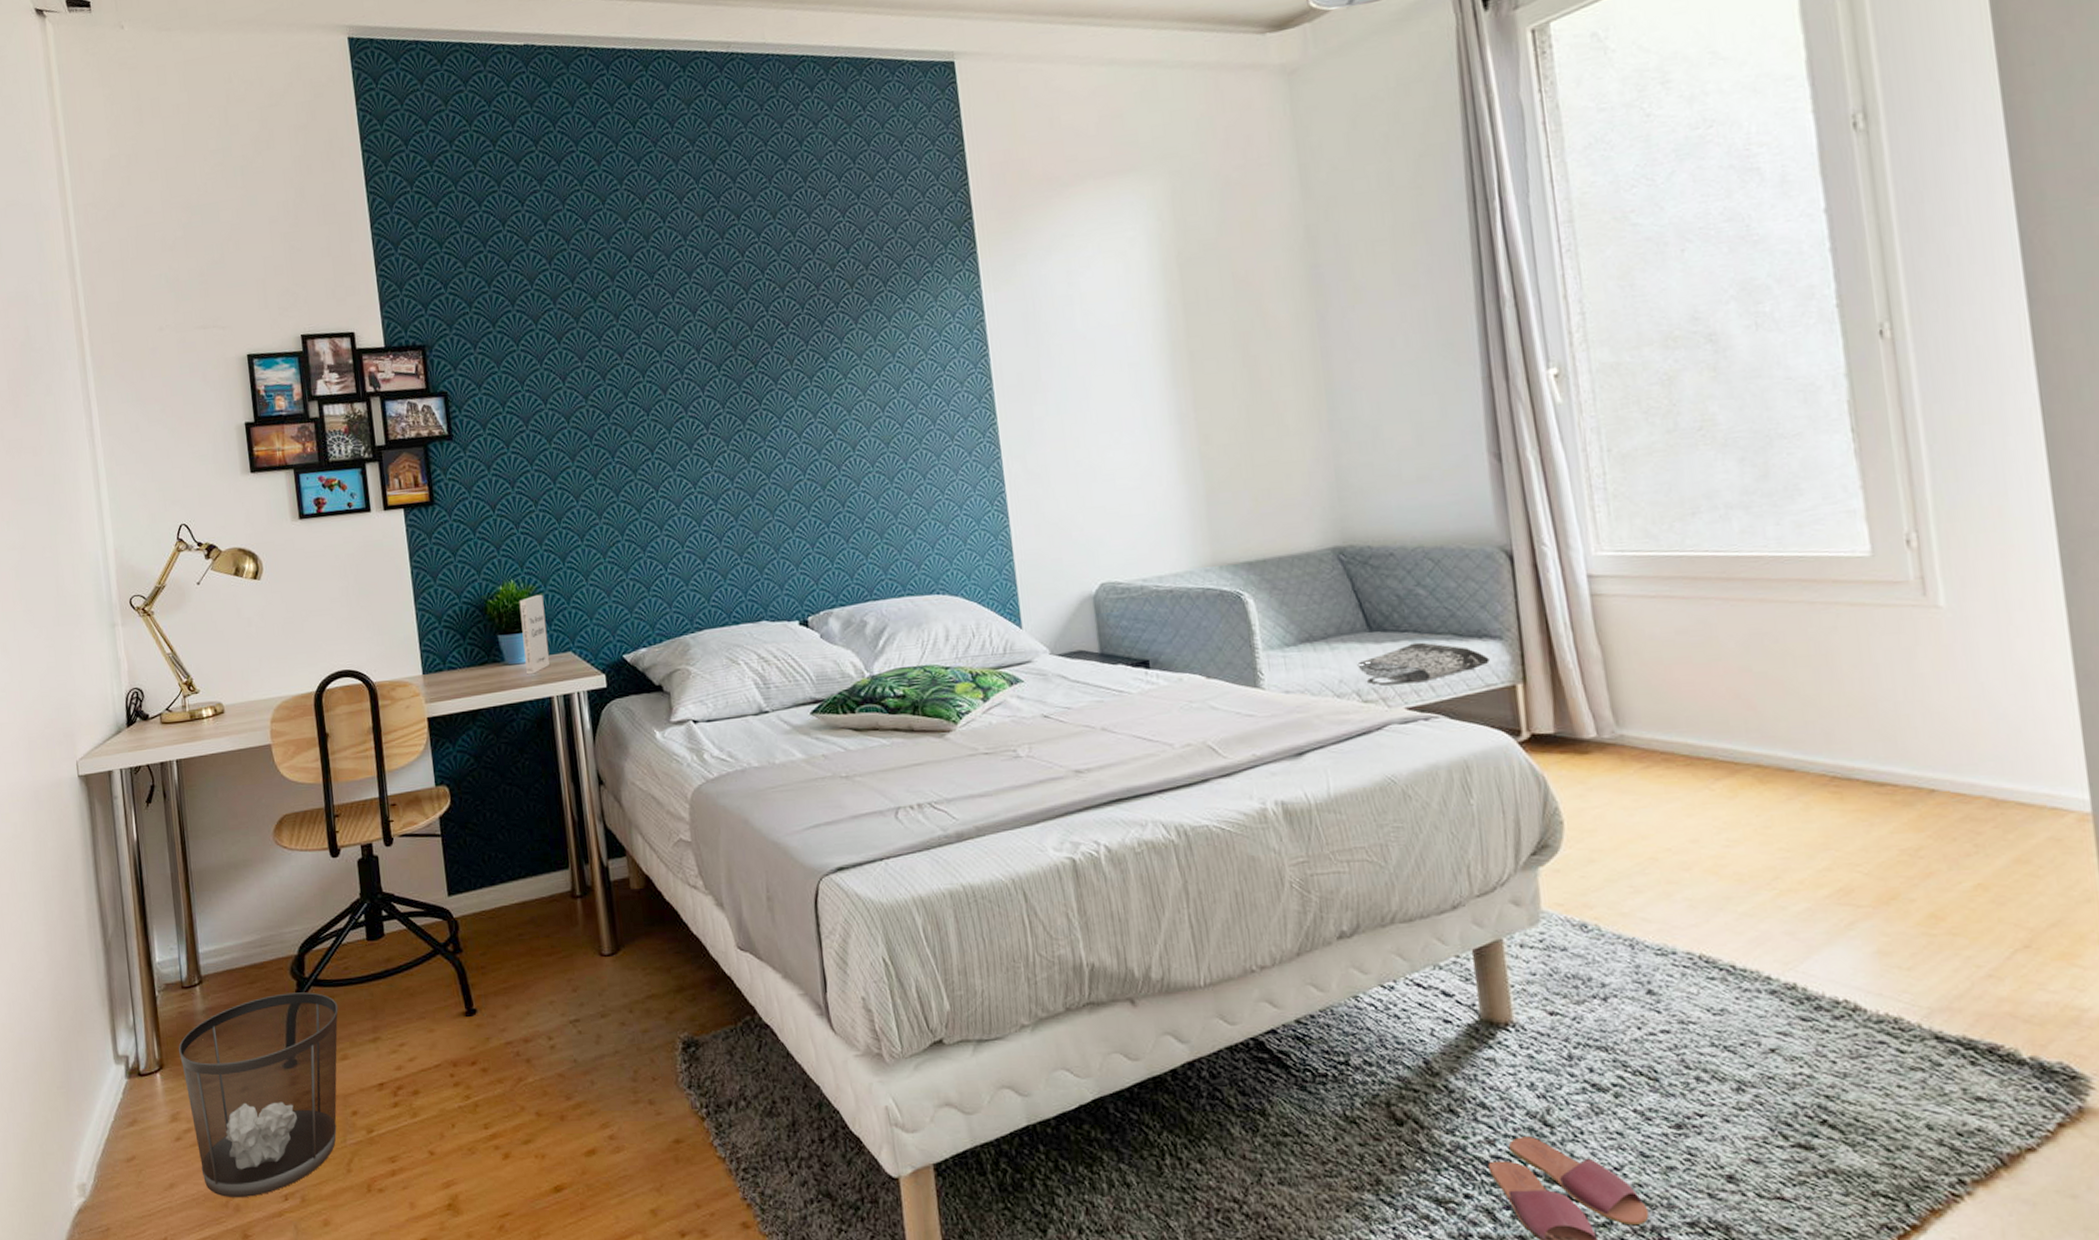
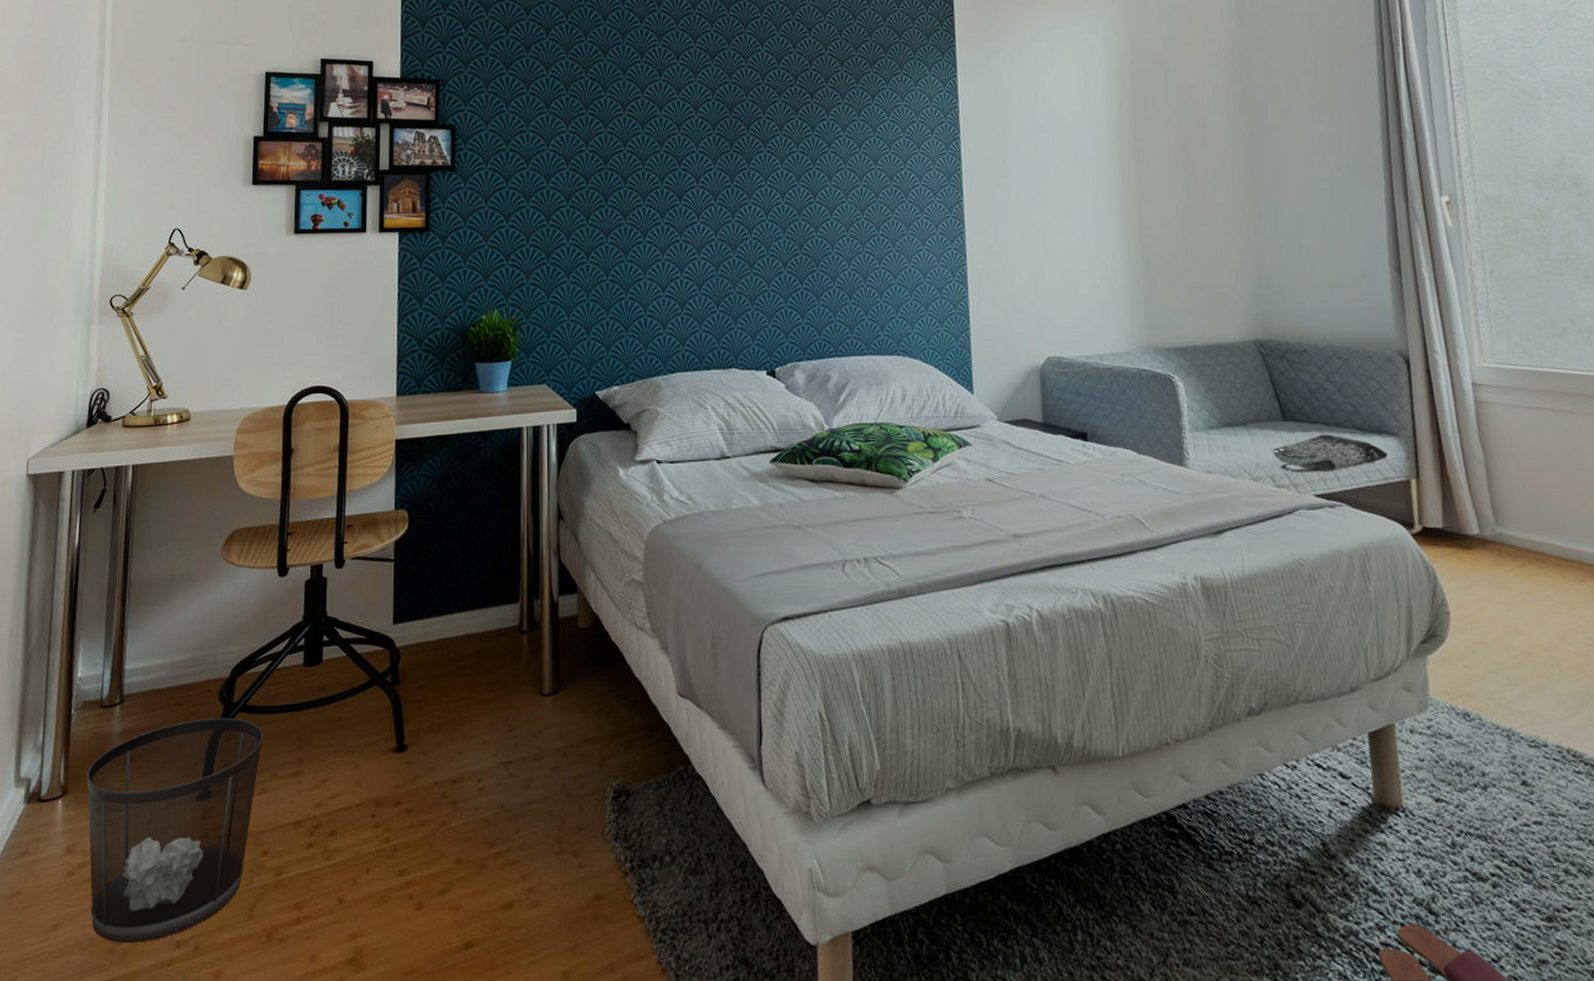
book: present [519,594,550,675] -> none [500,326,524,404]

